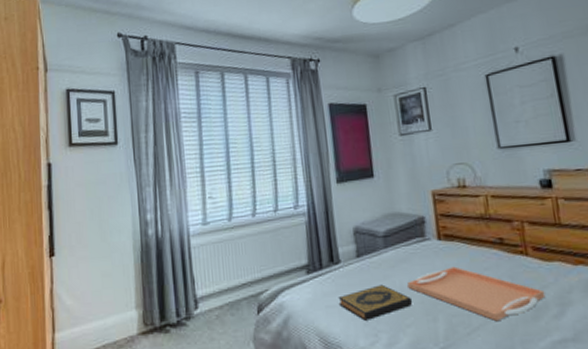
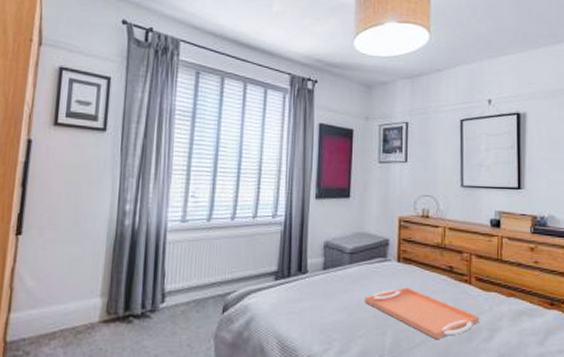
hardback book: present [338,284,413,321] -> none [300,297,367,329]

